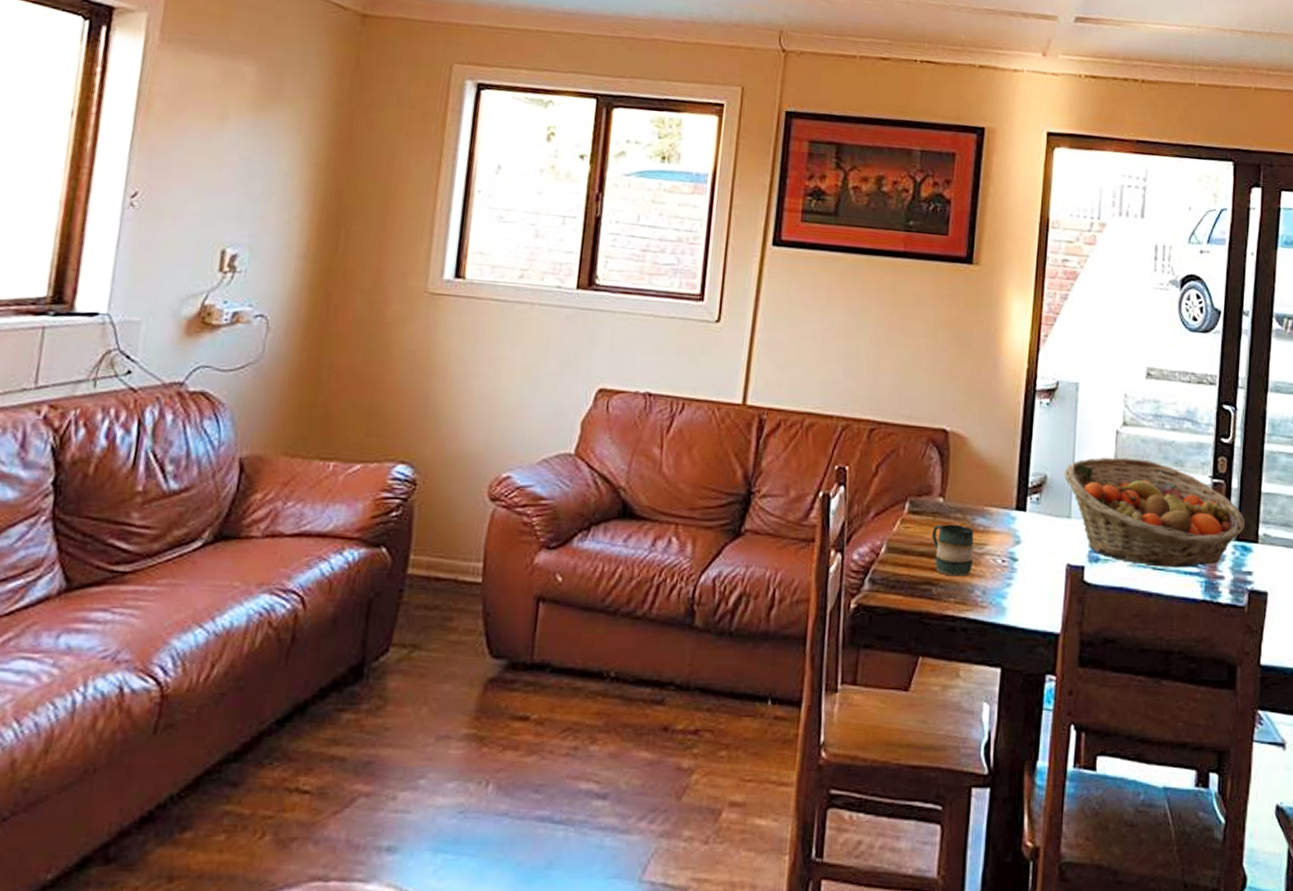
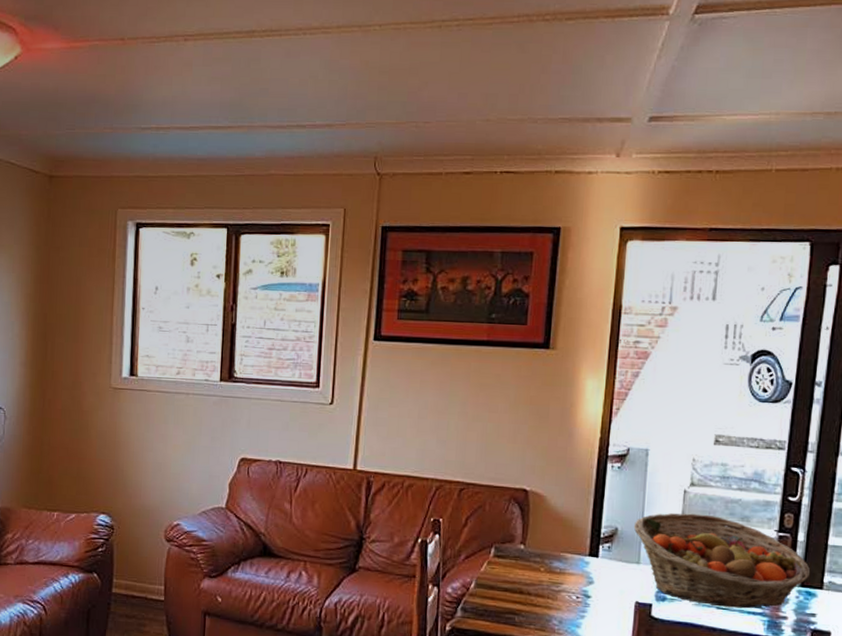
mug: present [932,524,974,577] -> none [514,566,552,609]

